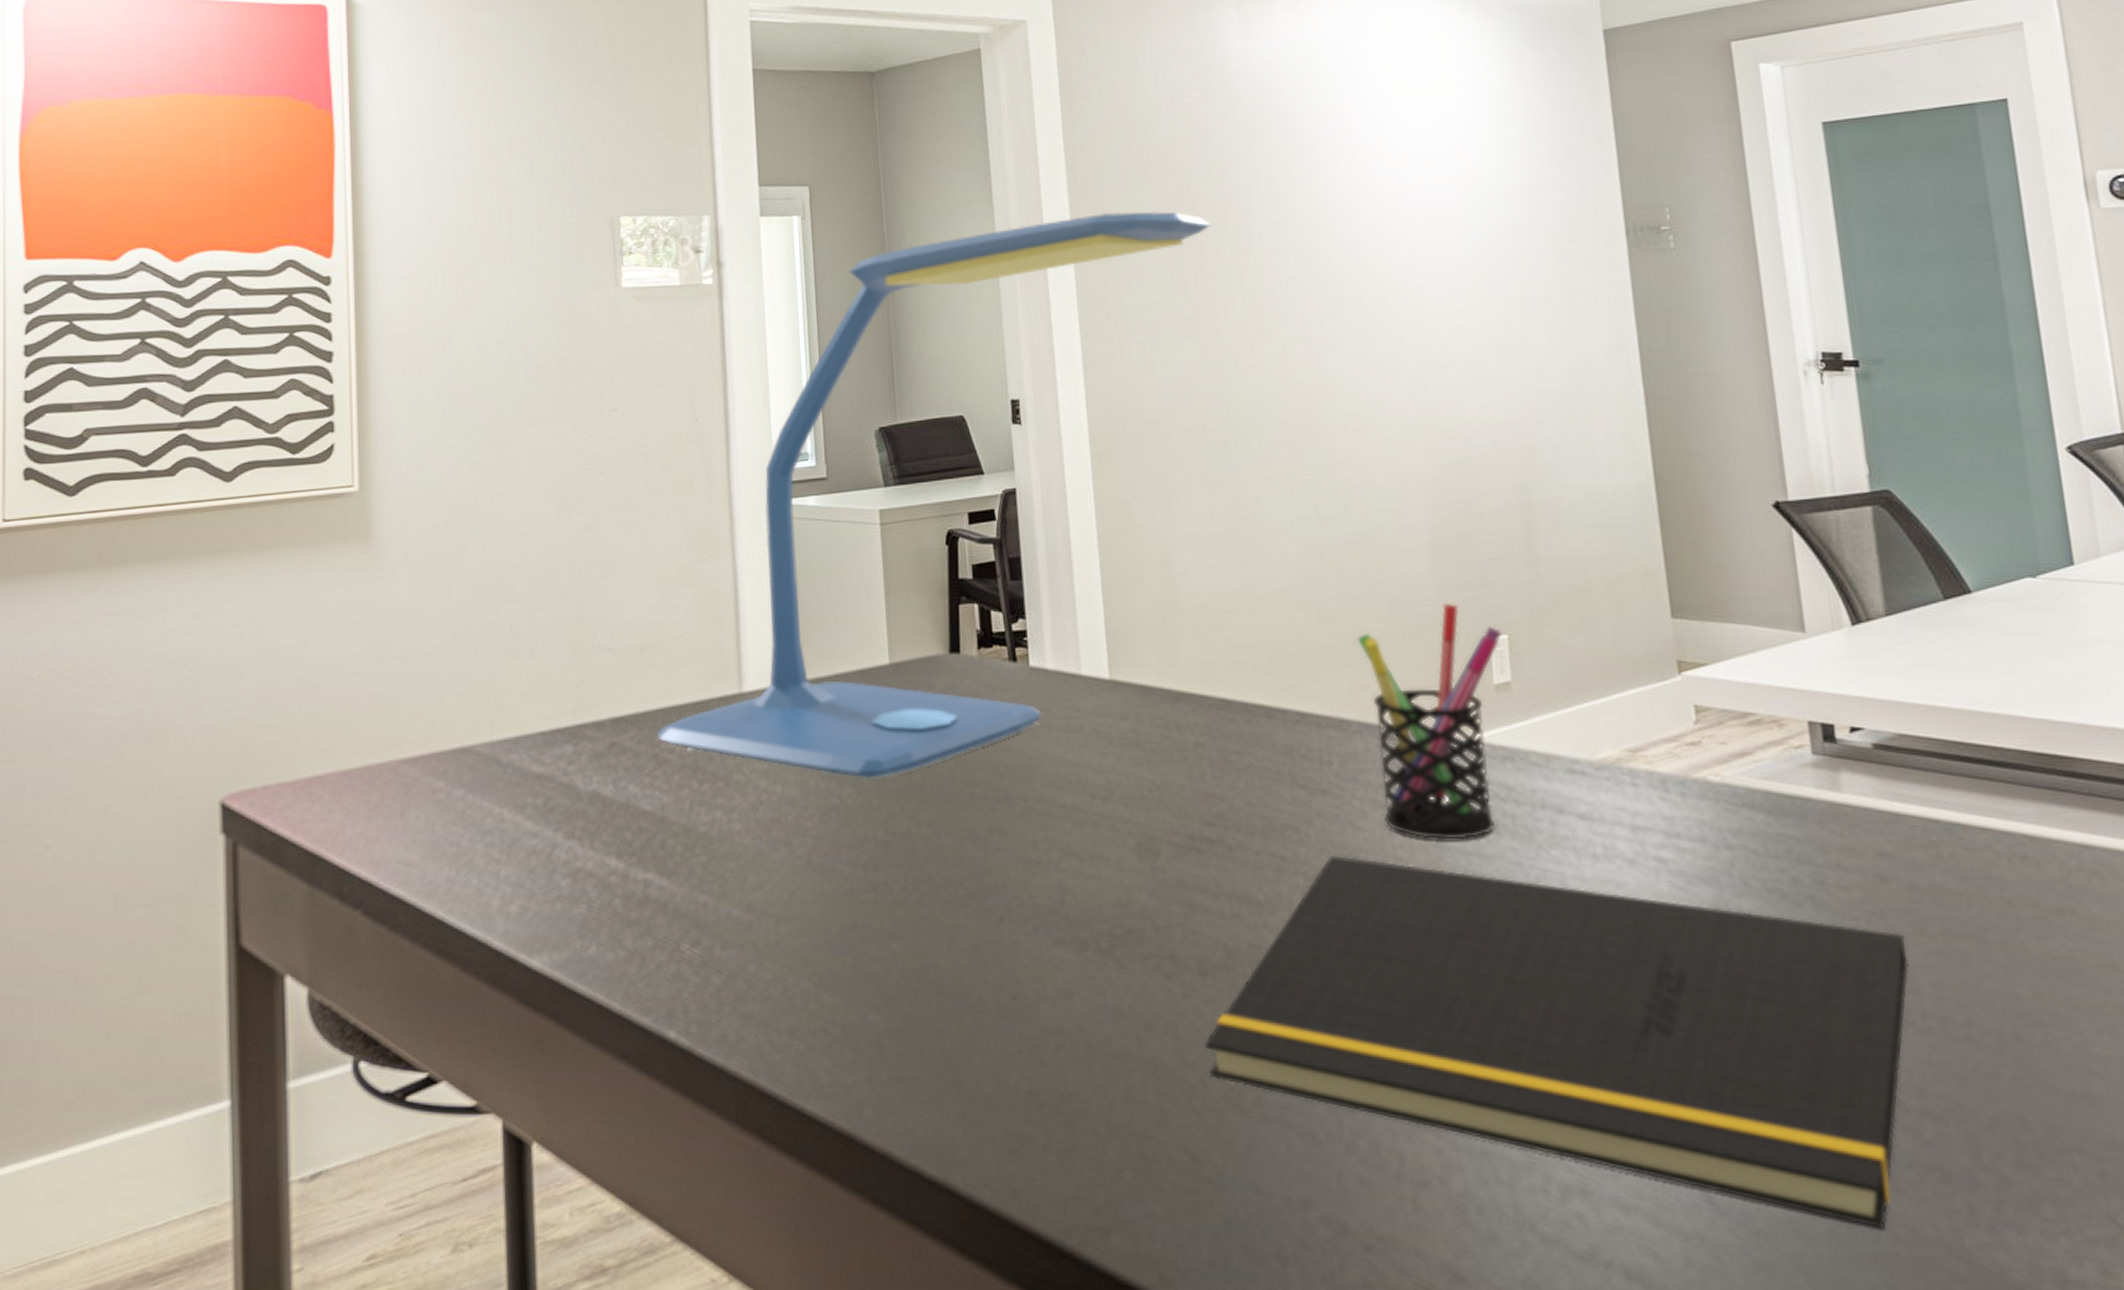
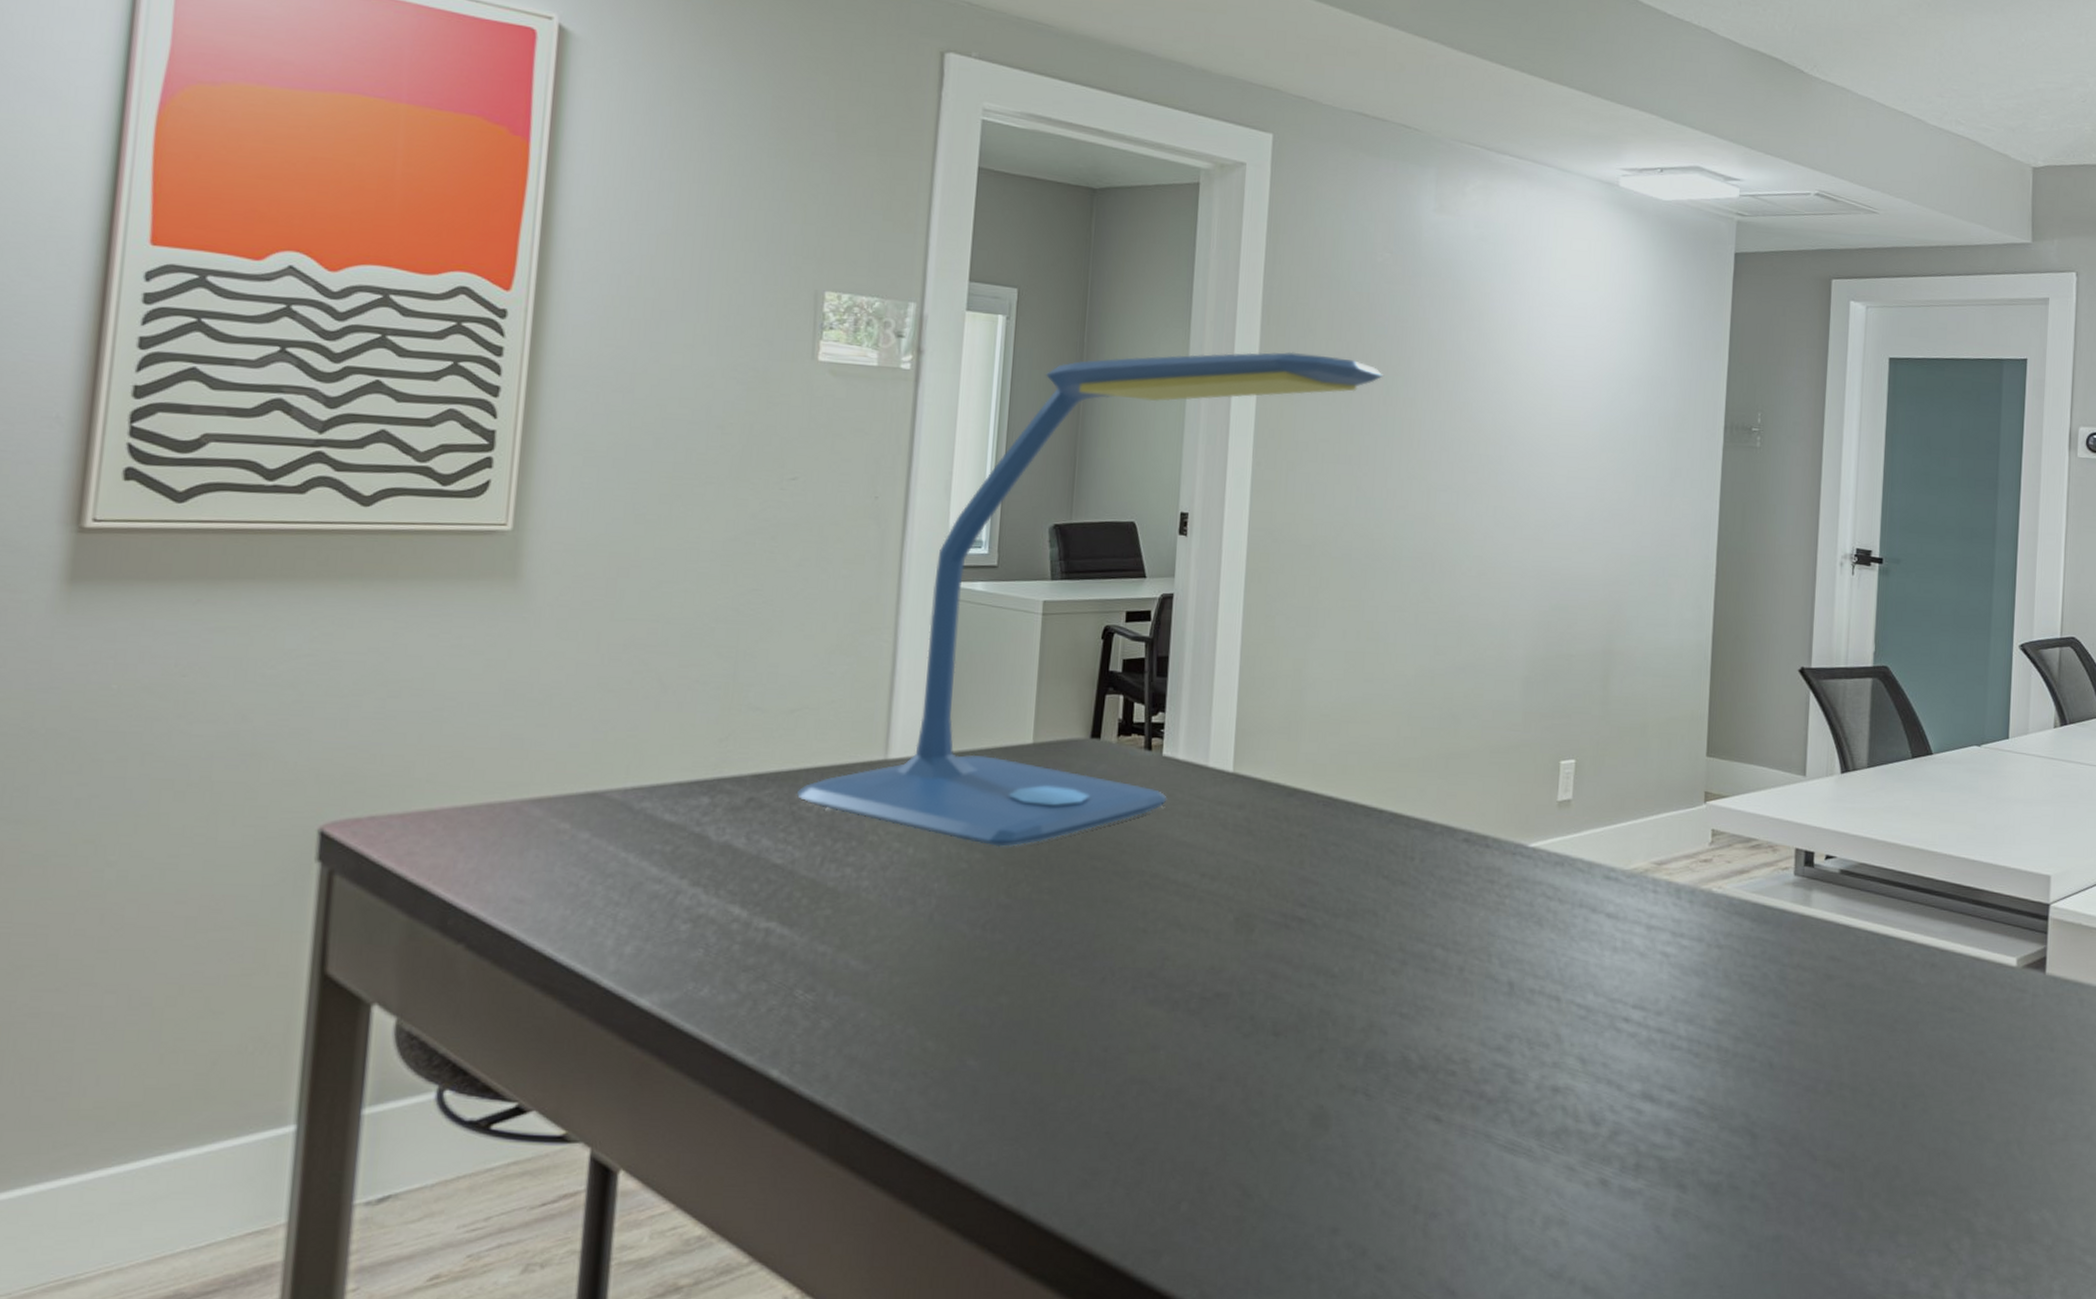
notepad: present [1205,854,1909,1229] -> none [1269,936,1838,1252]
pen holder: present [1357,602,1502,840] -> none [1449,729,1571,930]

